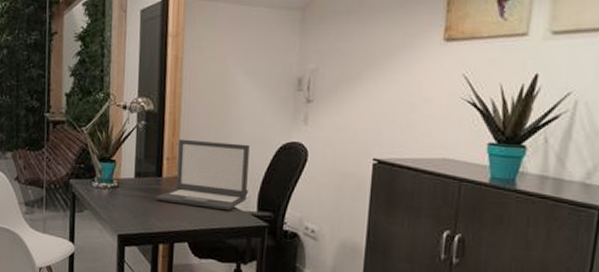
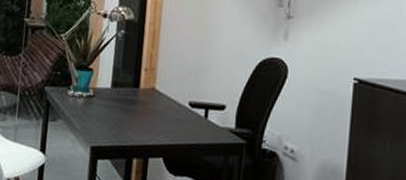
laptop: present [155,139,250,211] -> none [131,49,229,126]

